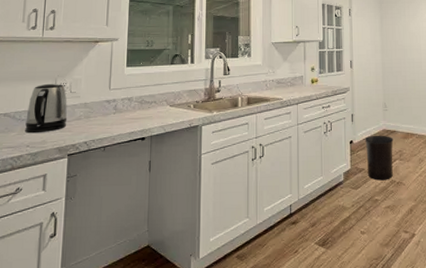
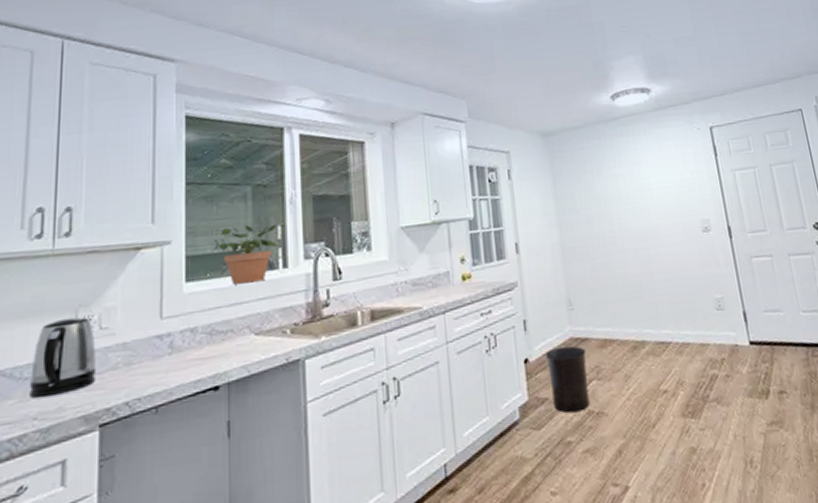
potted plant: none [147,32,190,73] -> present [216,224,280,286]

